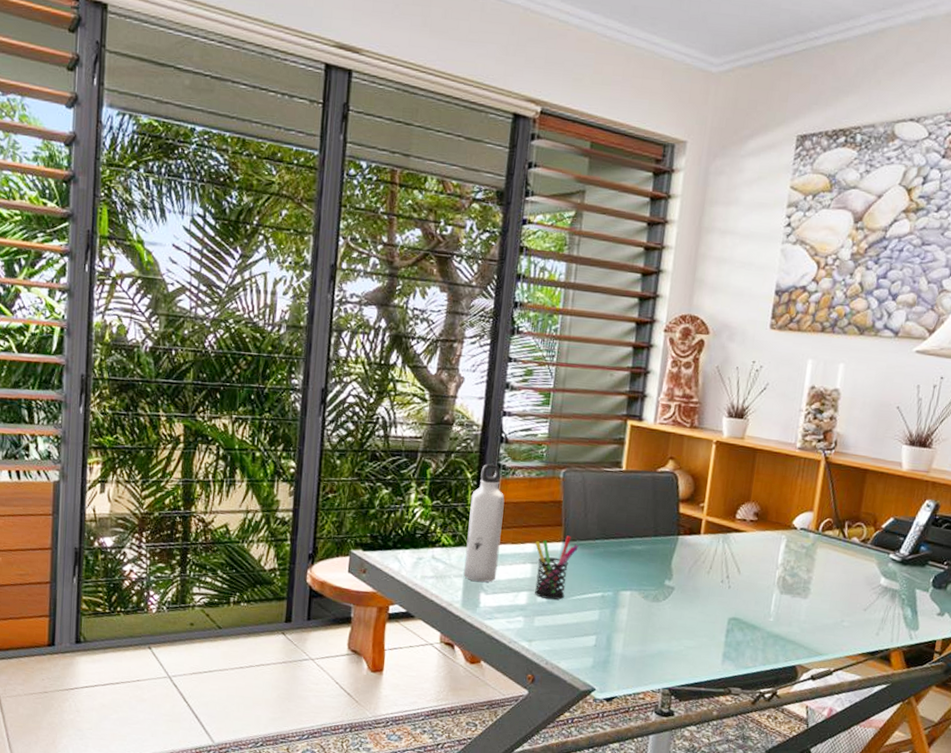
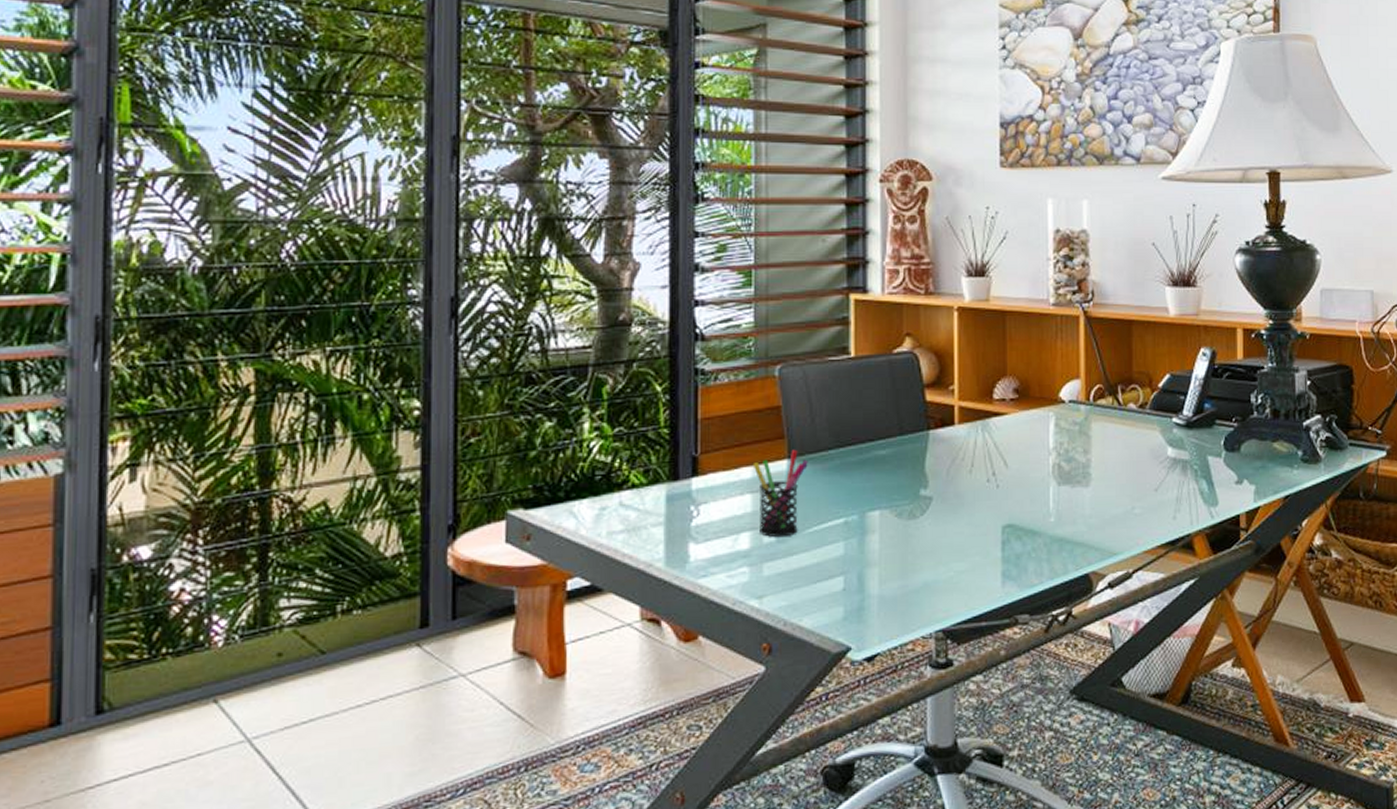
water bottle: present [463,463,505,583] -> none [664,369,708,529]

